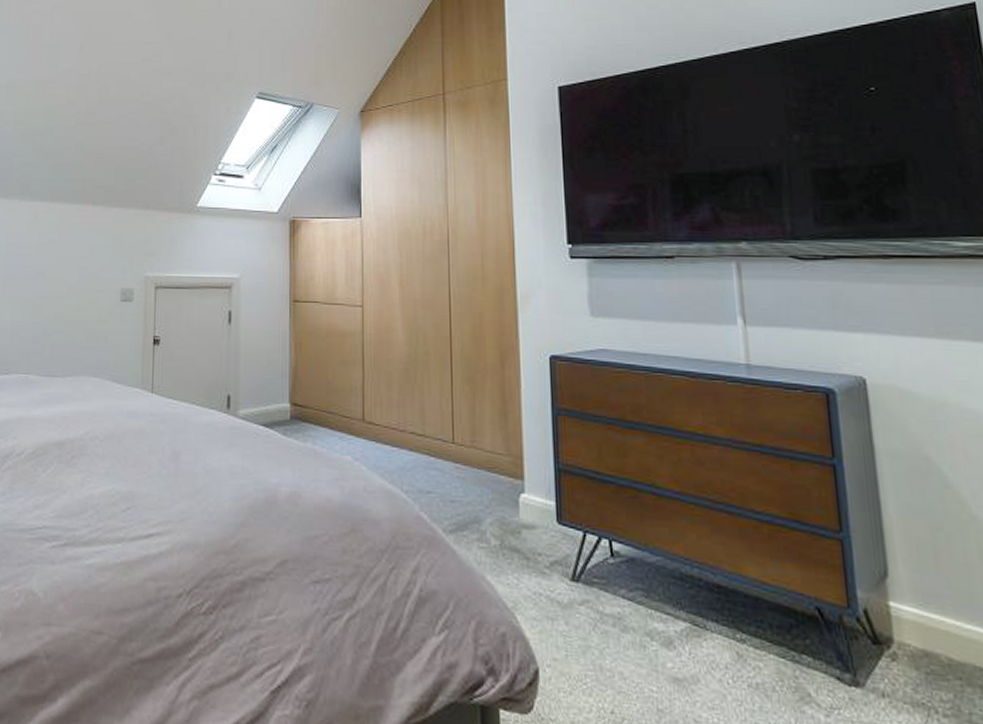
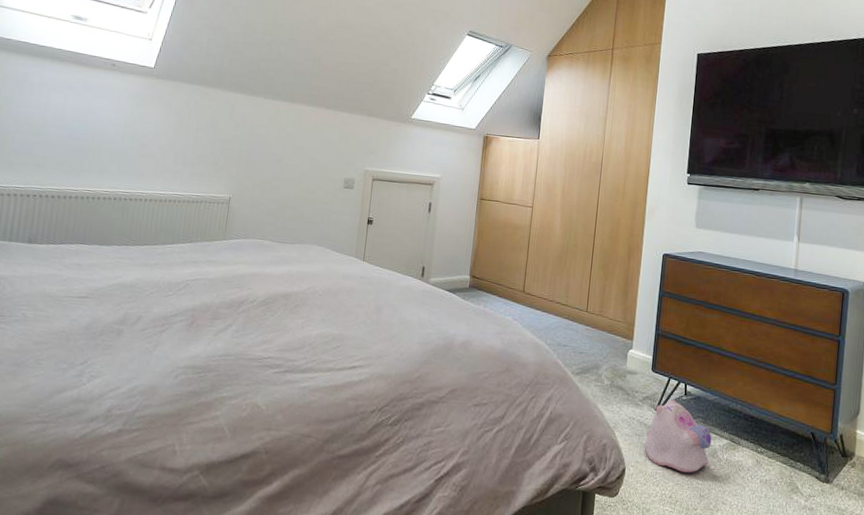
plush toy: none [562,564,663,675] -> present [645,399,712,473]

